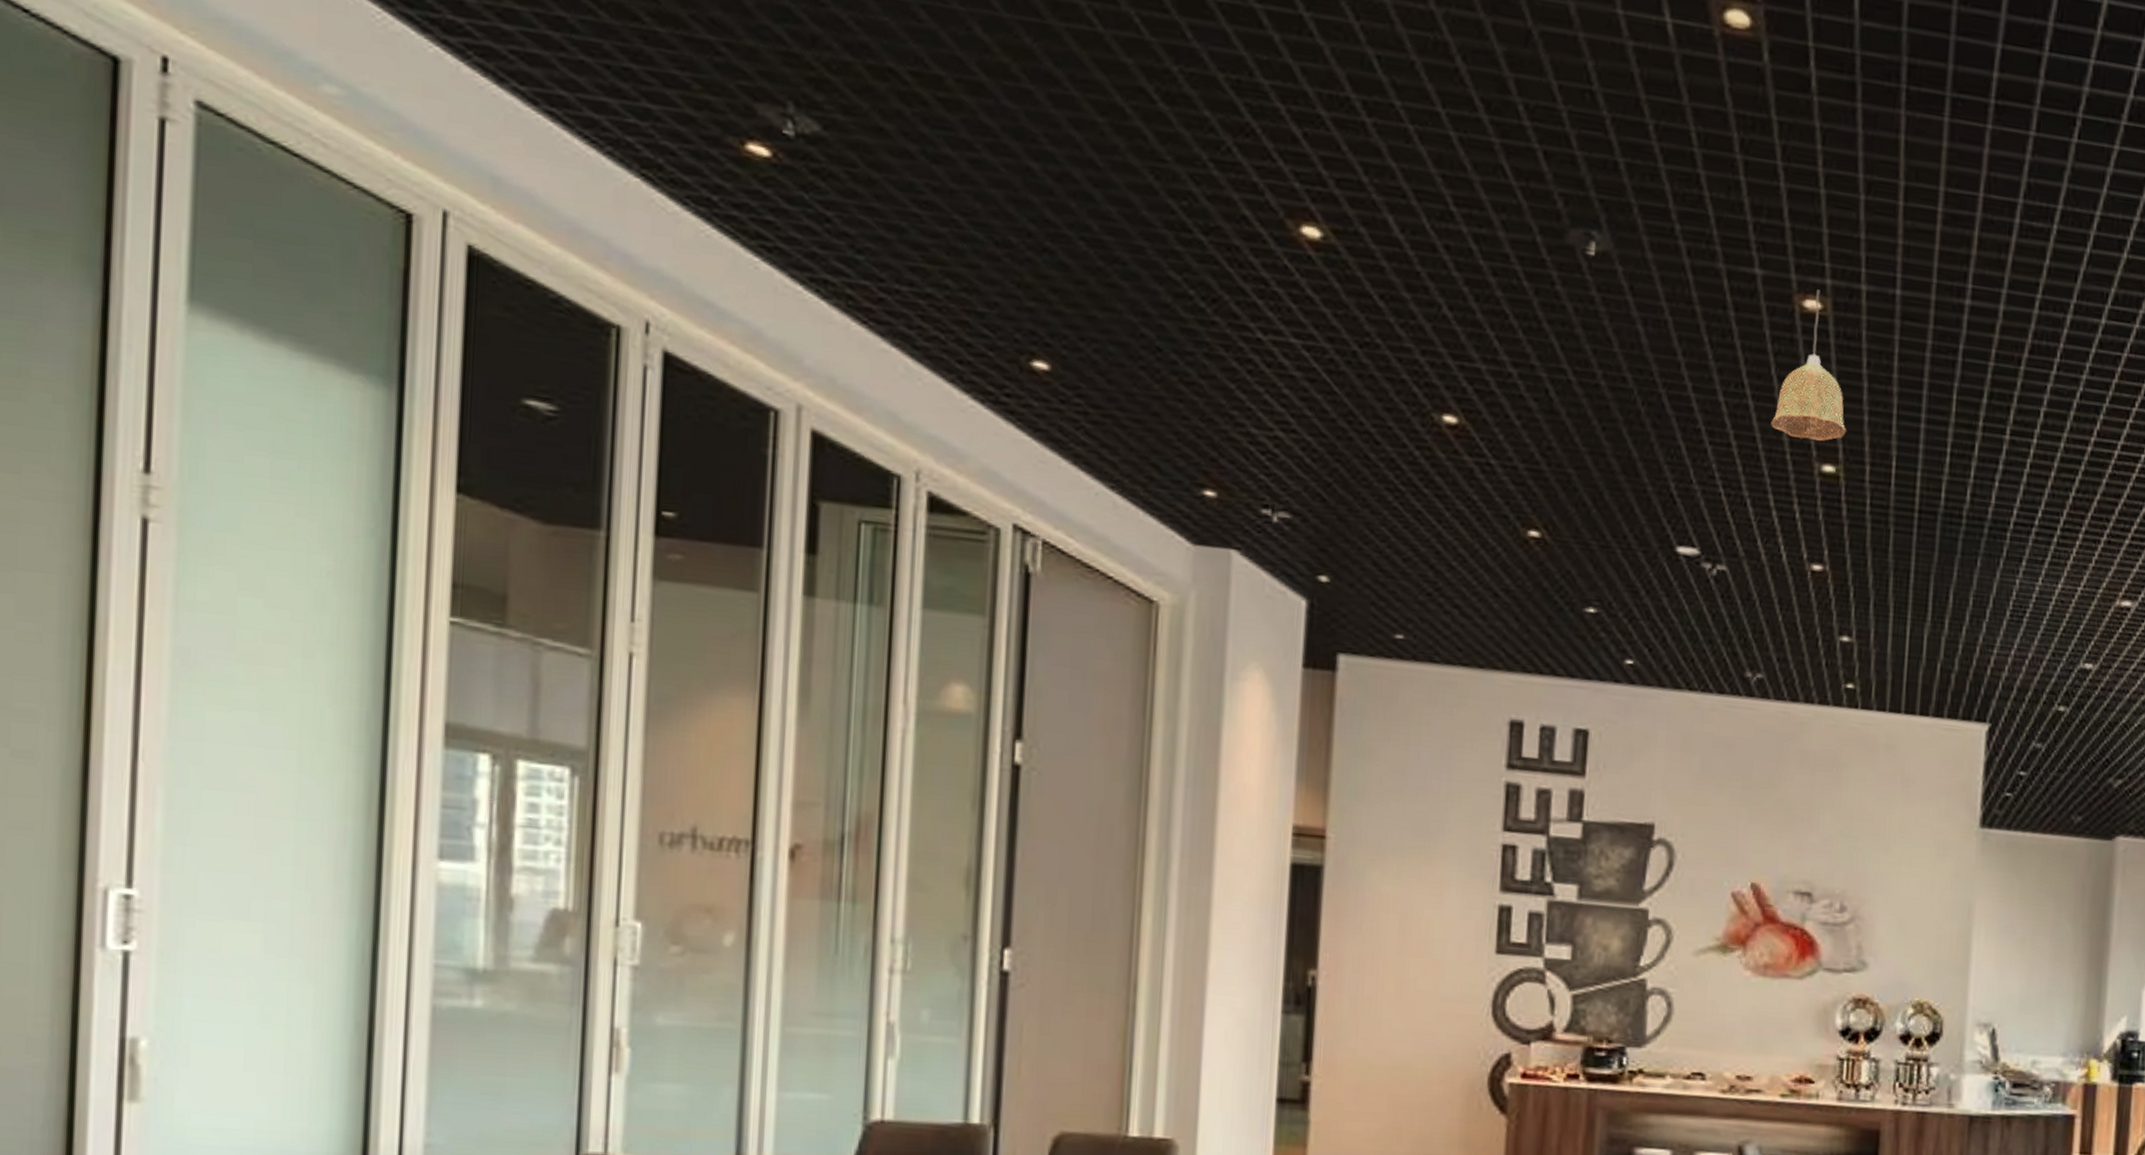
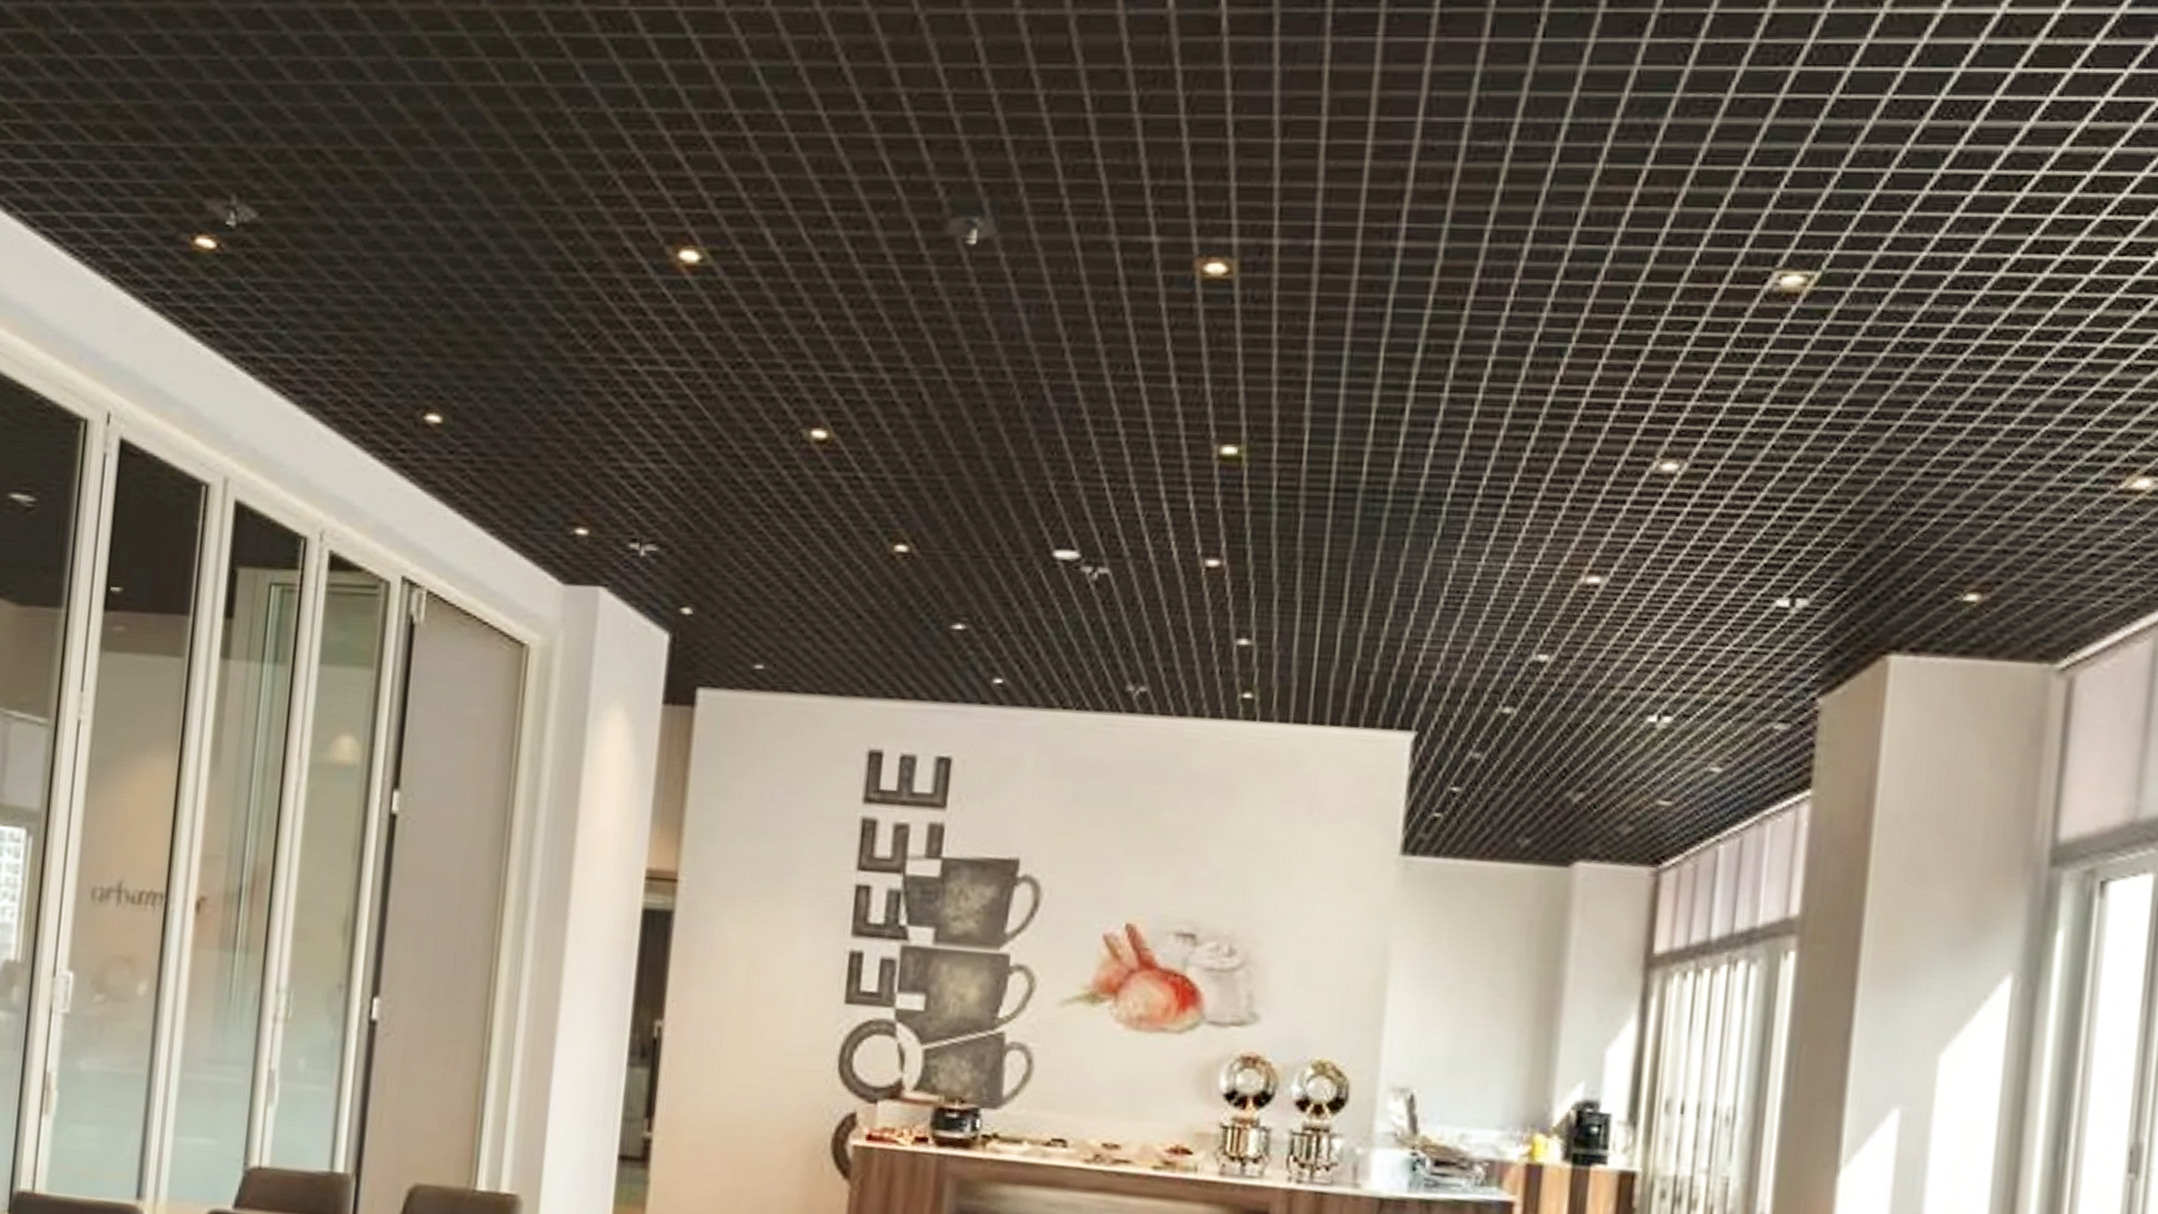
pendant lamp: present [1771,289,1847,441] -> none [1164,251,1252,420]

